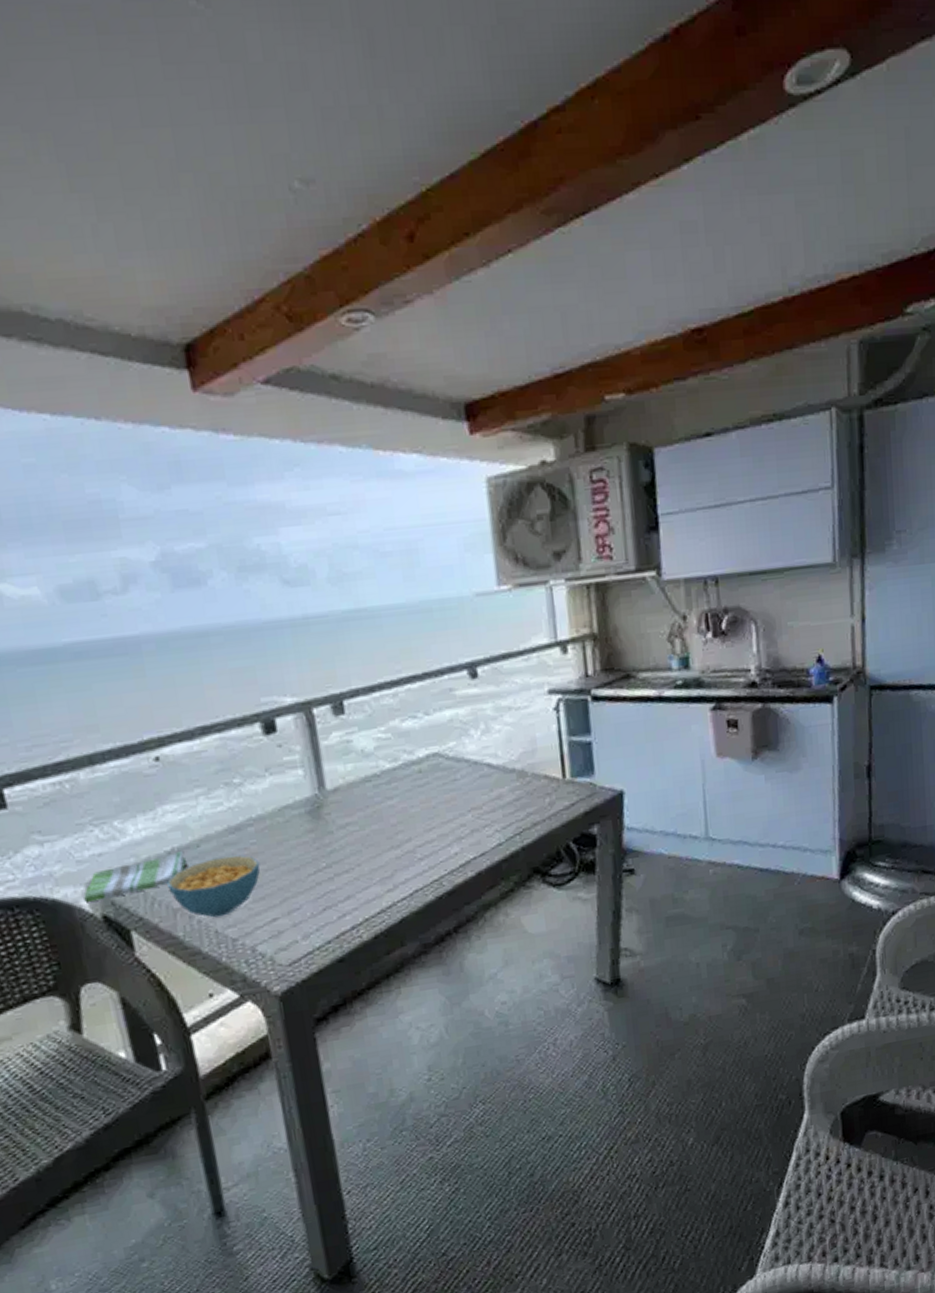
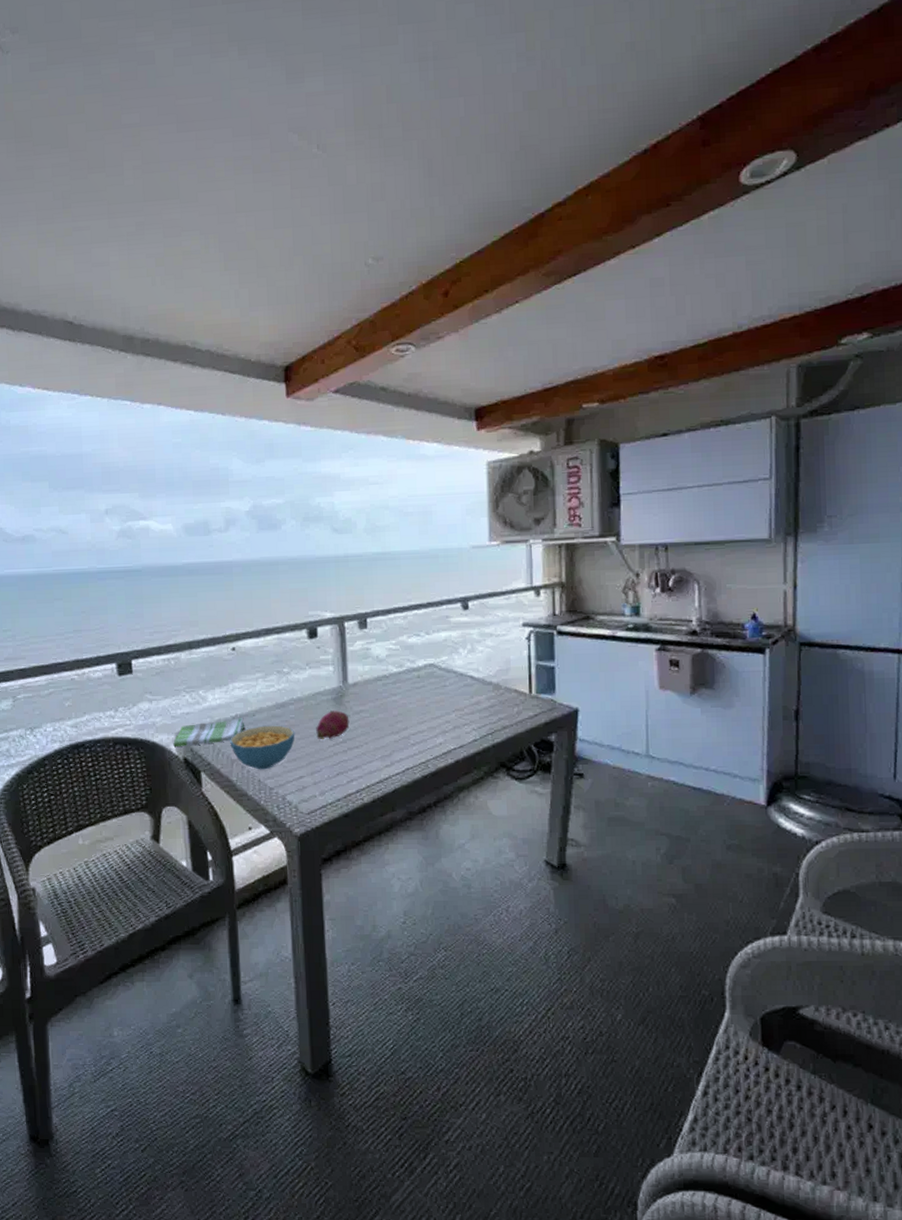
fruit: none [288,826,334,868] -> present [316,710,350,740]

